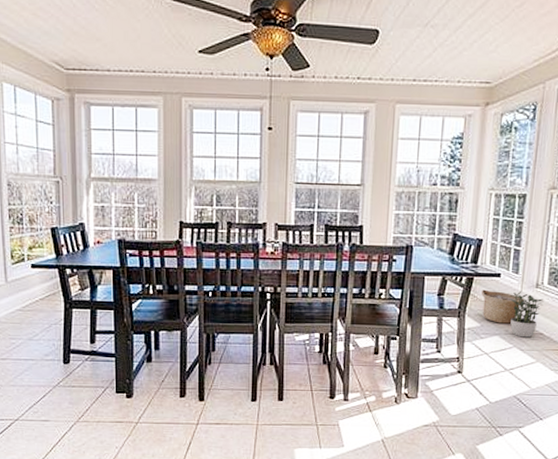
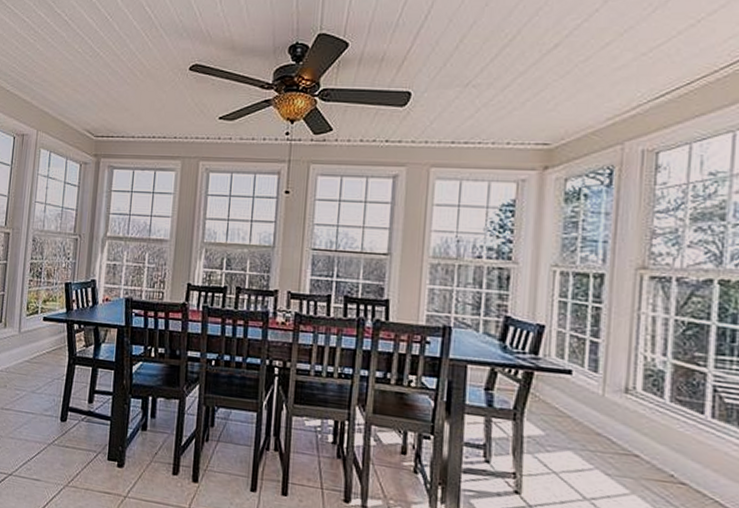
basket: present [482,289,524,324] -> none [546,388,608,437]
potted plant: present [509,292,544,338] -> none [586,396,638,459]

